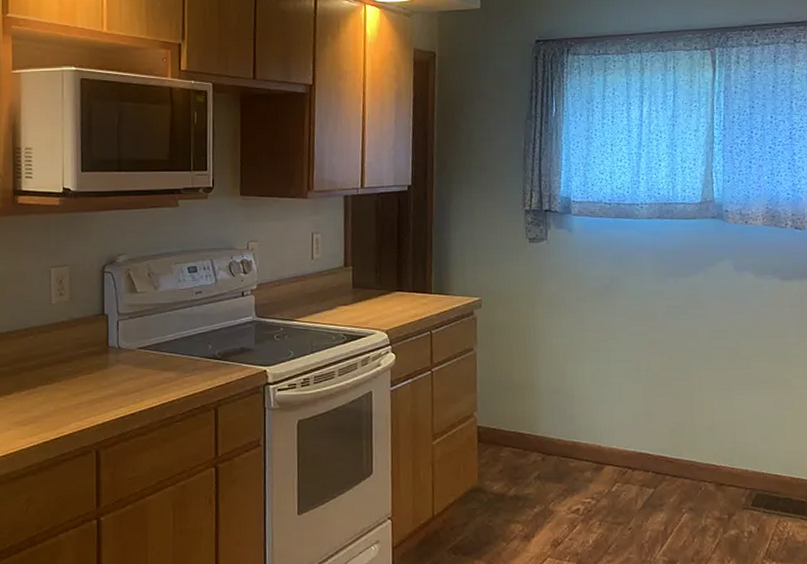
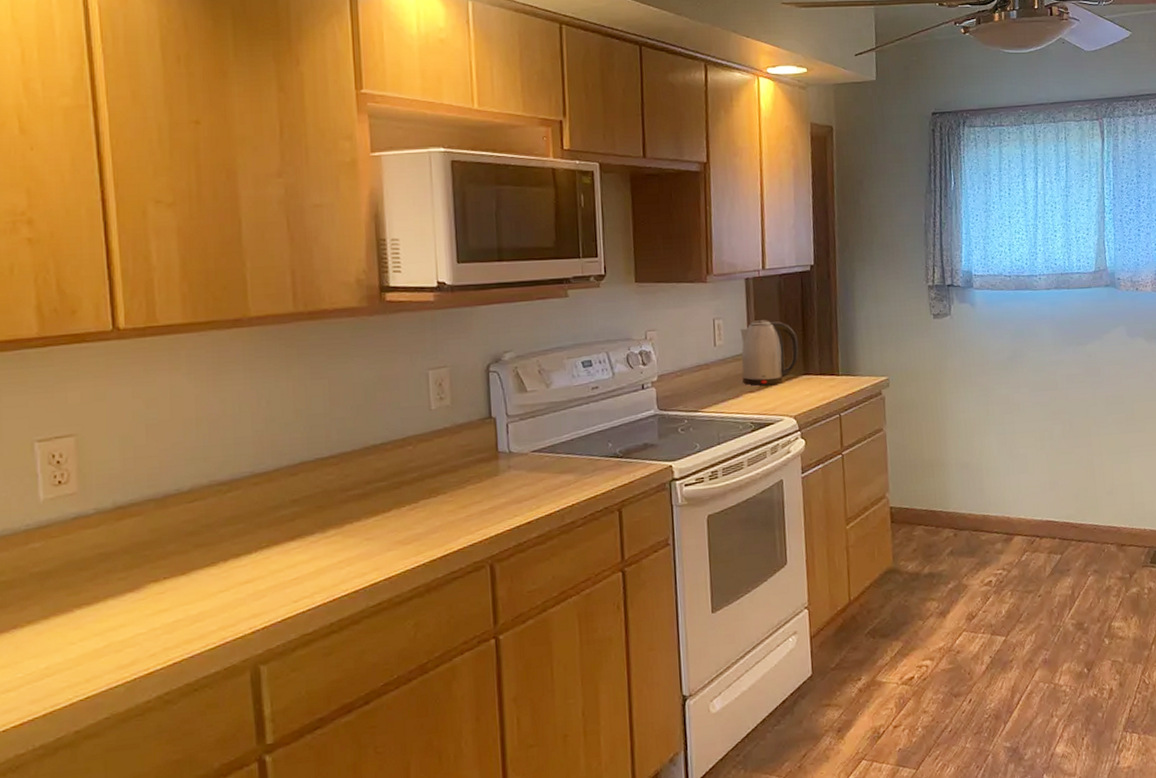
kettle: none [337,236,393,299] -> present [740,320,799,386]

